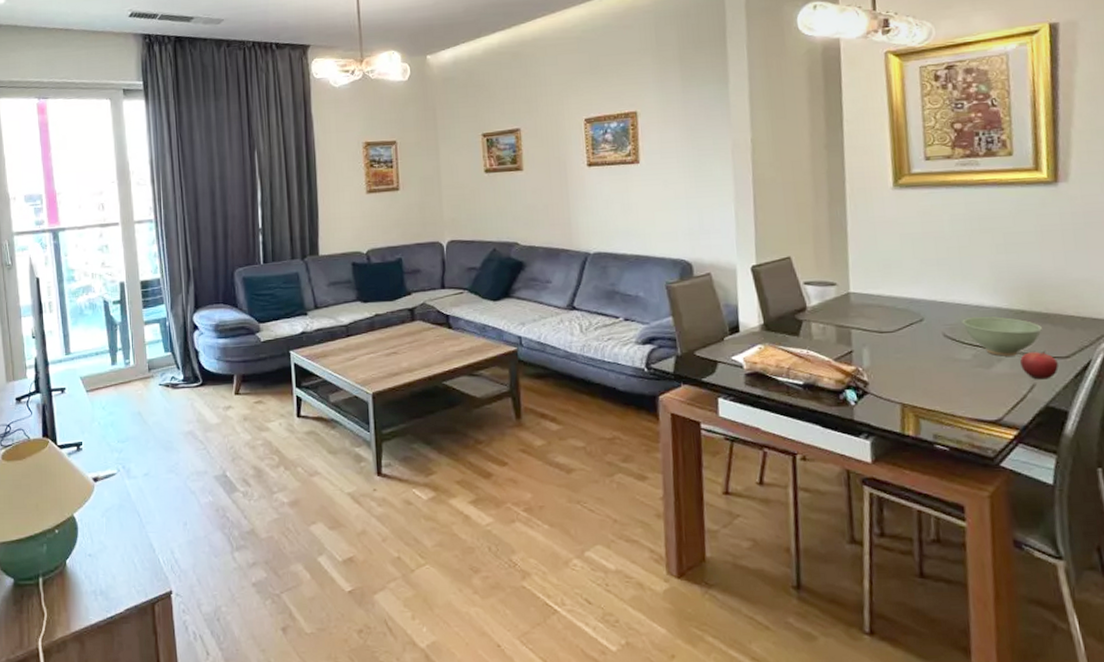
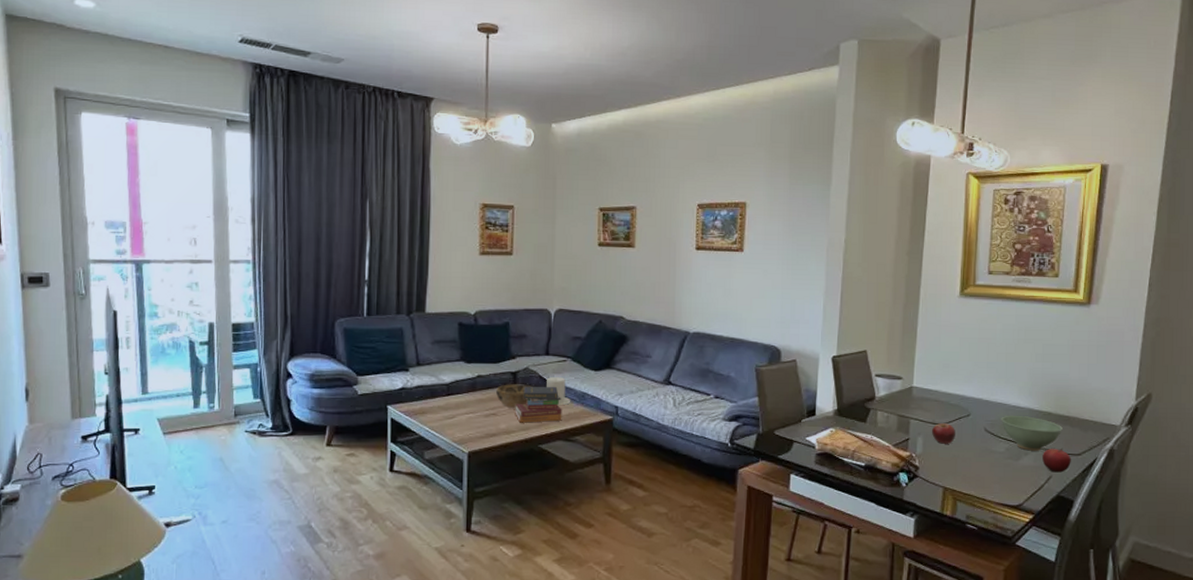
decorative bowl: none [395,320,430,346] -> present [496,384,532,409]
books: none [415,320,464,360] -> present [515,386,562,423]
candle: none [445,310,472,340] -> present [547,377,571,406]
fruit: none [879,331,909,355] -> present [932,423,955,444]

